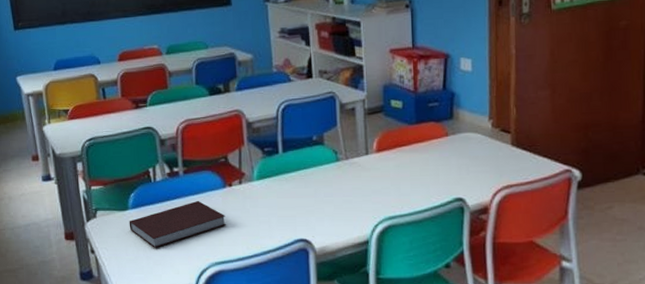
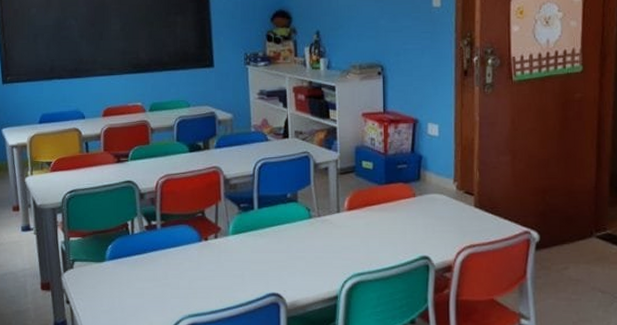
notebook: present [129,200,226,248] -> none [105,253,201,300]

